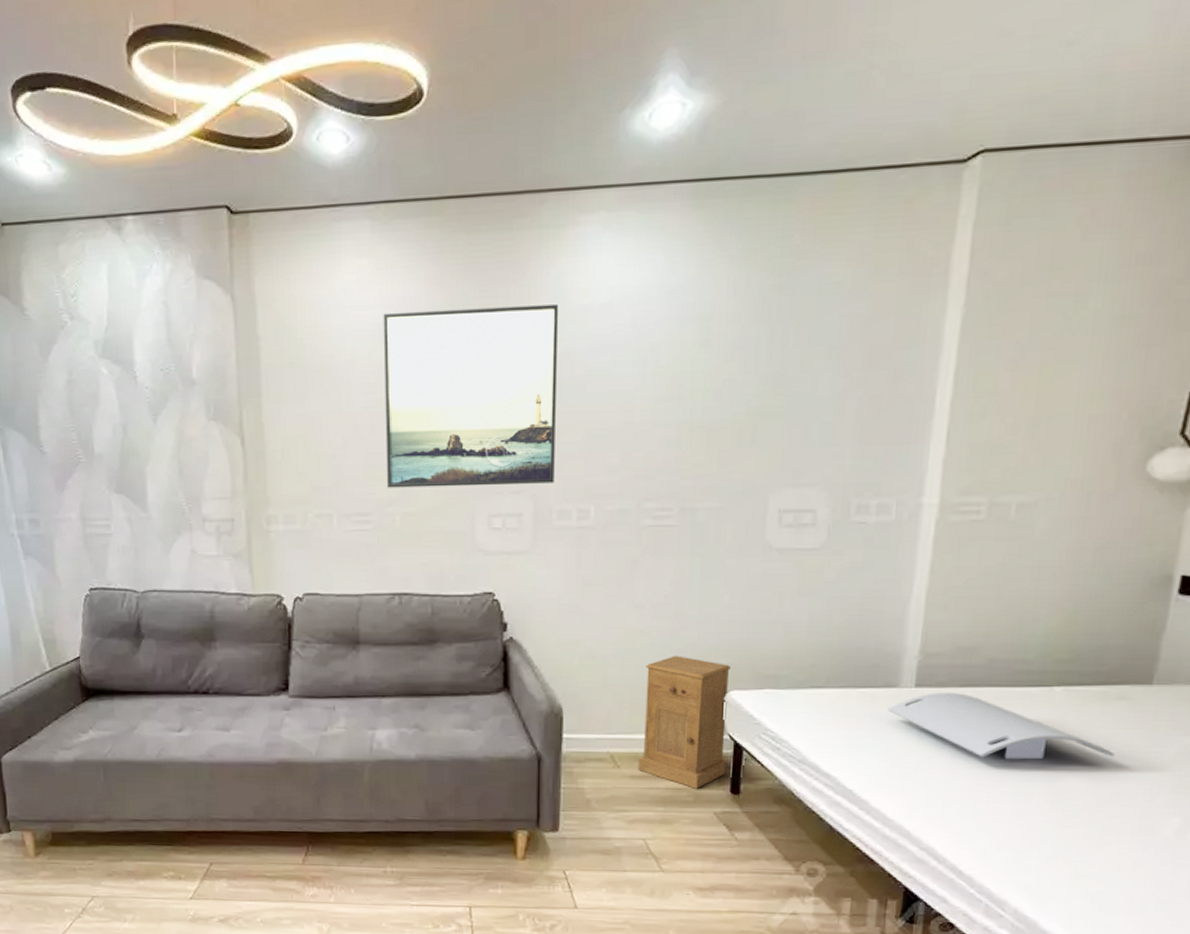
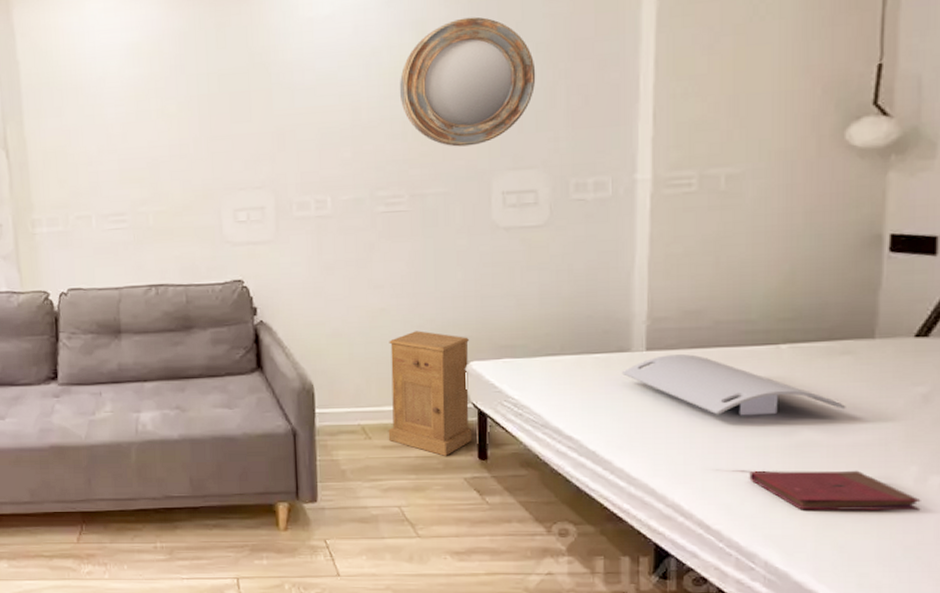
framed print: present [383,304,558,488] -> none [128,19,292,190]
home mirror: none [676,314,826,458] -> present [399,16,536,147]
book: none [1008,817,1179,864] -> present [749,470,921,511]

